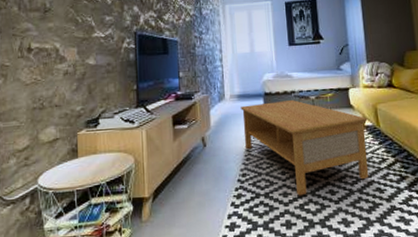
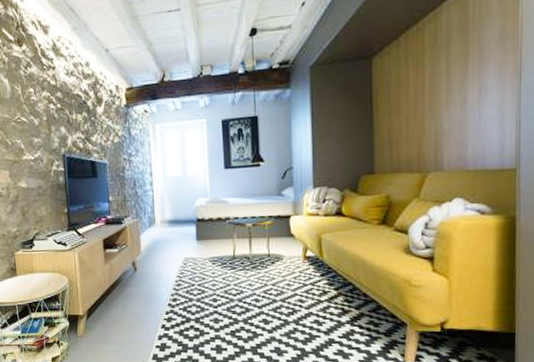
coffee table: present [241,99,369,196] -> none [172,226,310,323]

